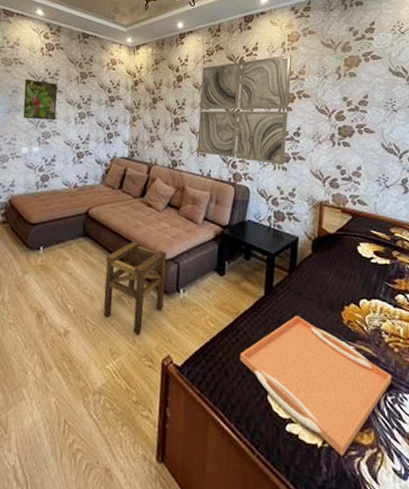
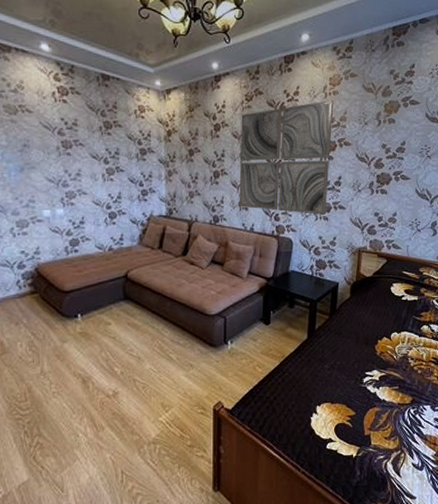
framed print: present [23,78,58,121] -> none [36,130,79,178]
stool: present [103,241,166,335] -> none [150,300,212,388]
serving tray: present [239,315,392,456] -> none [285,352,415,461]

